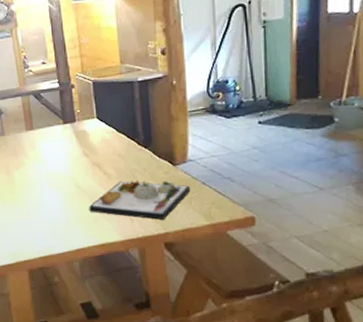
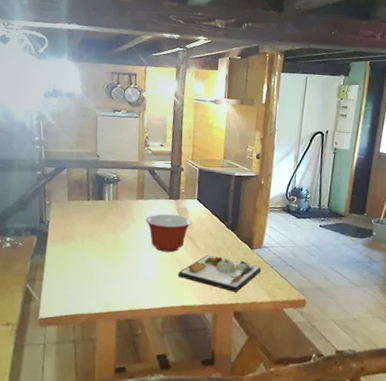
mixing bowl: none [40,140,95,186] -> present [145,214,192,253]

